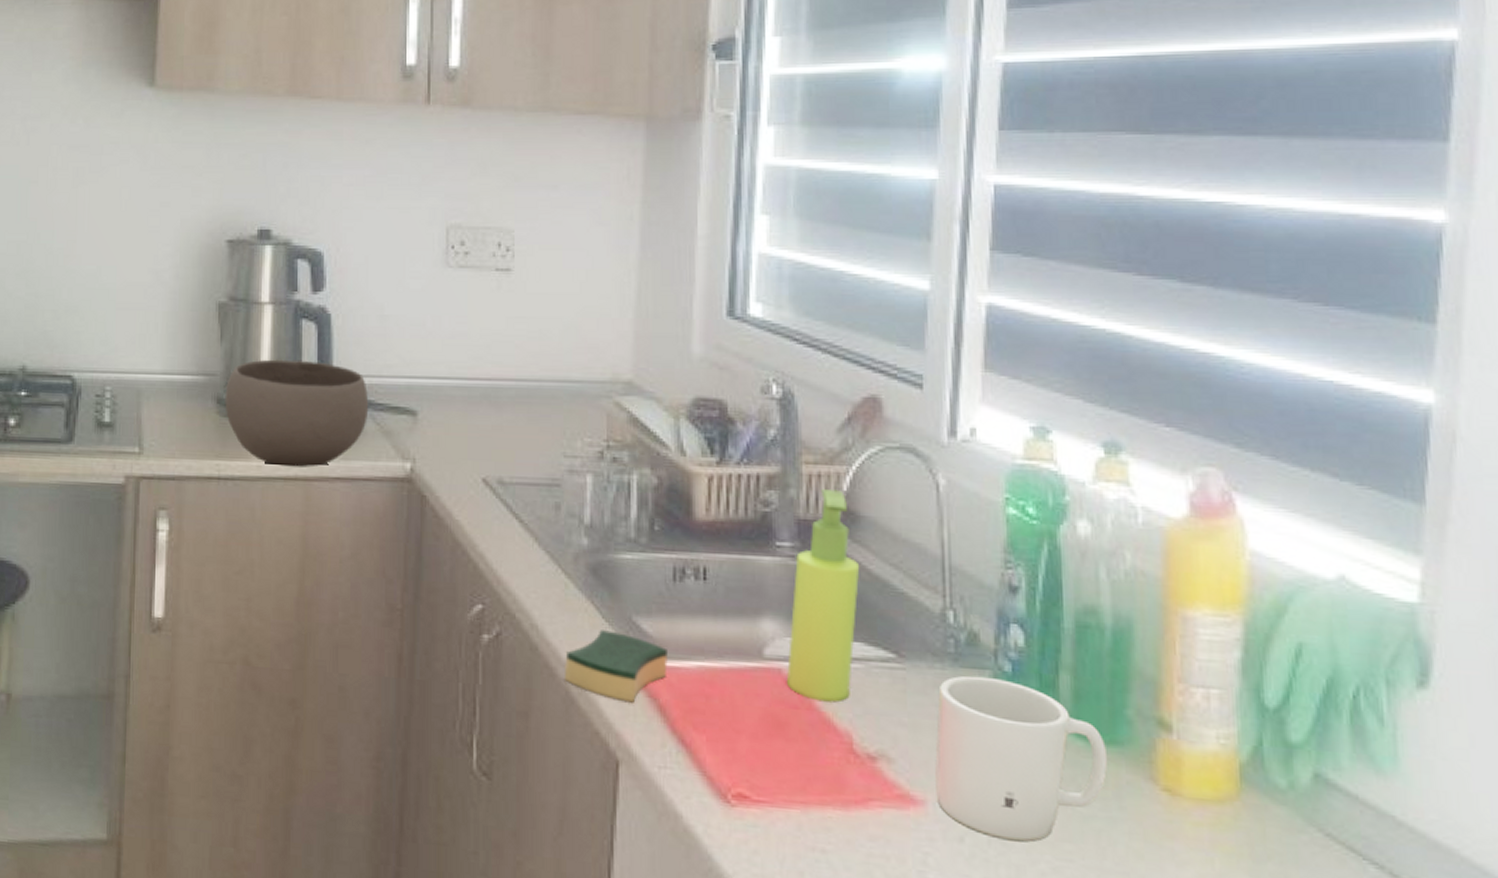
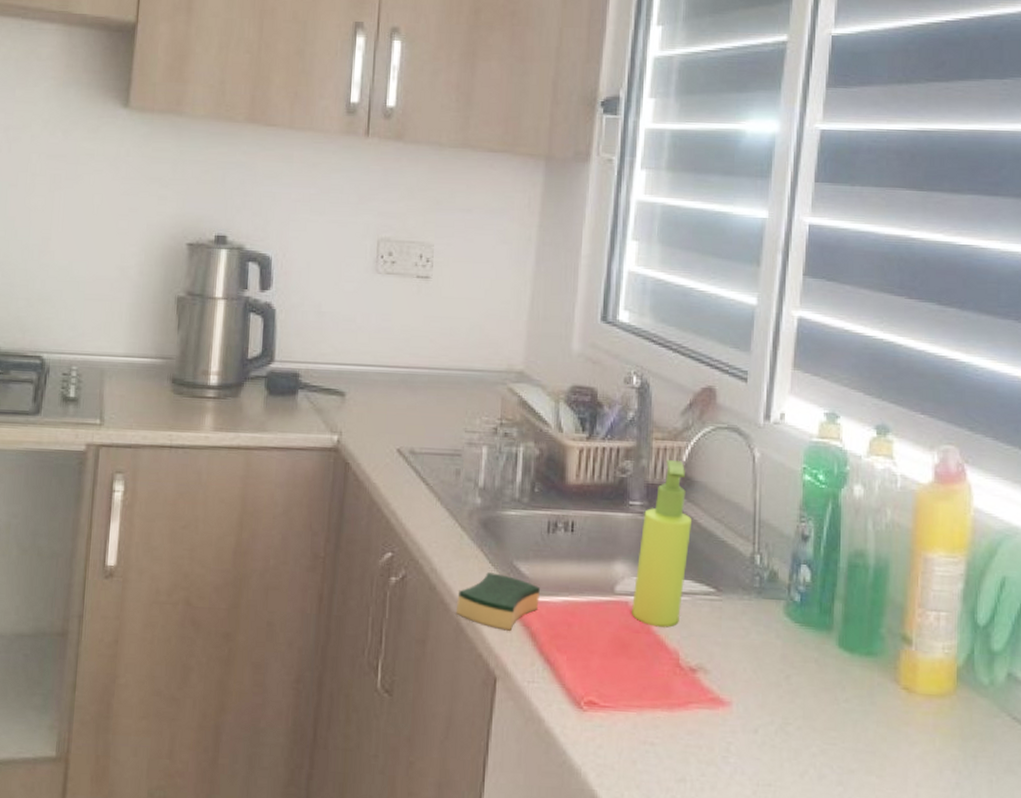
bowl: present [225,359,369,469] -> none [179,346,305,439]
mug: present [935,675,1109,843] -> none [739,604,866,732]

